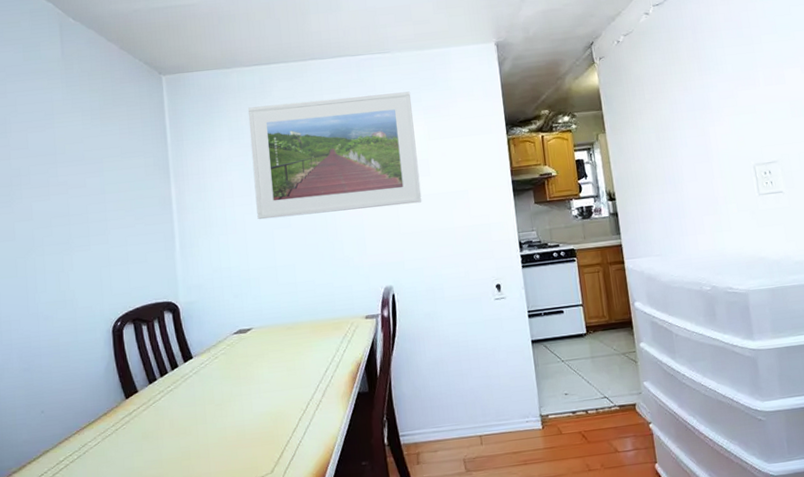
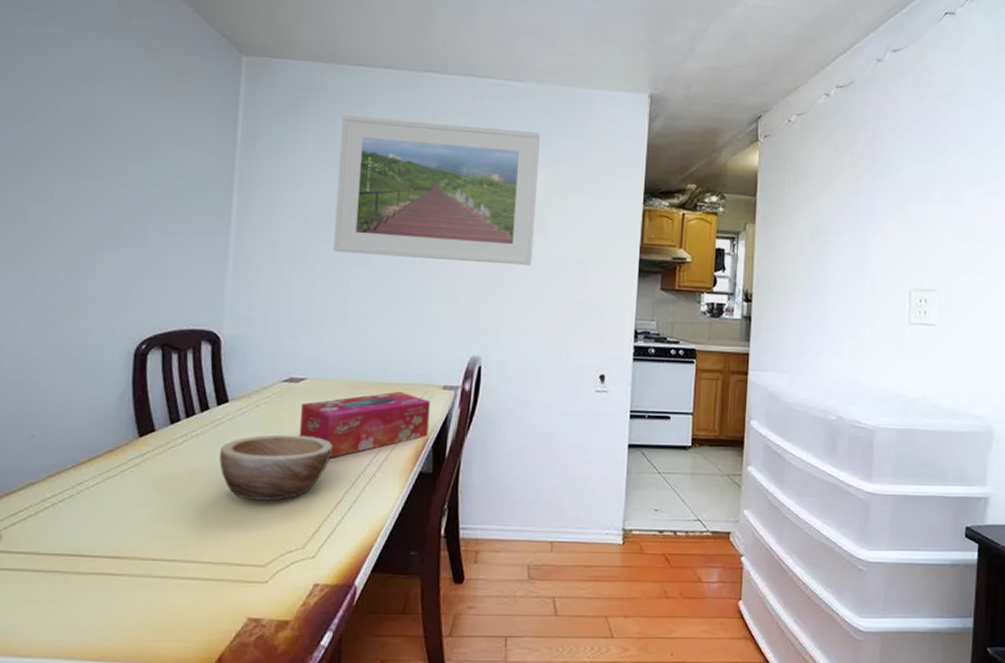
bowl: none [192,376,283,438] -> present [219,434,333,501]
tissue box: none [251,326,360,392] -> present [299,391,430,458]

